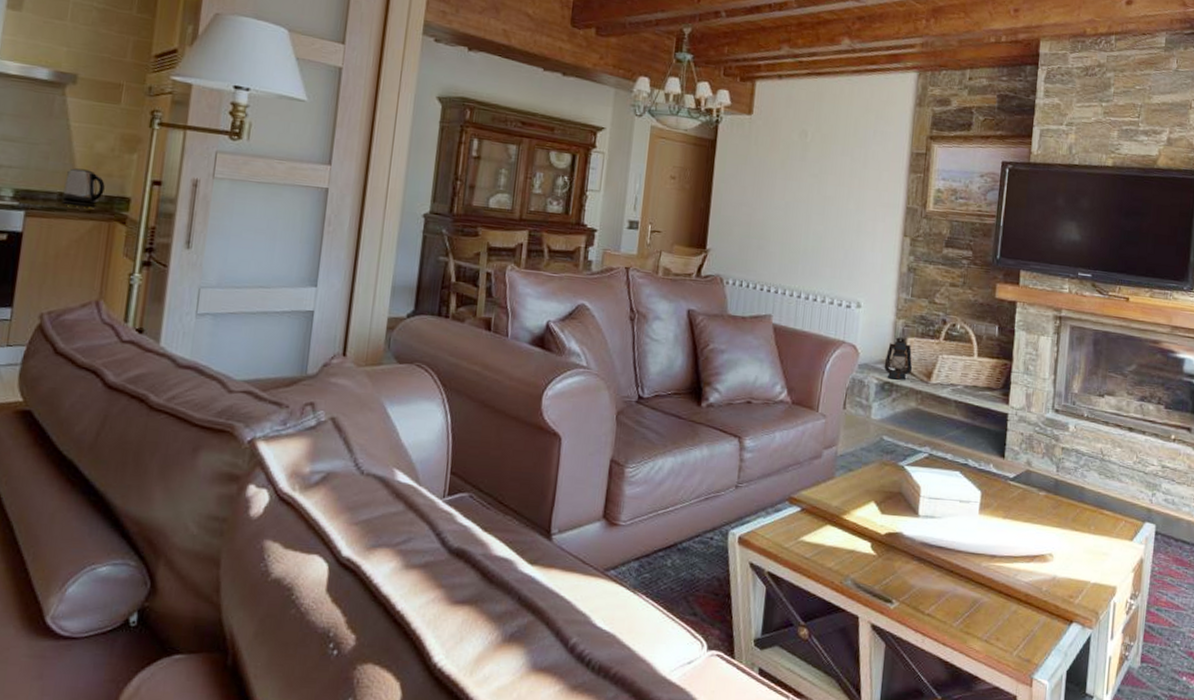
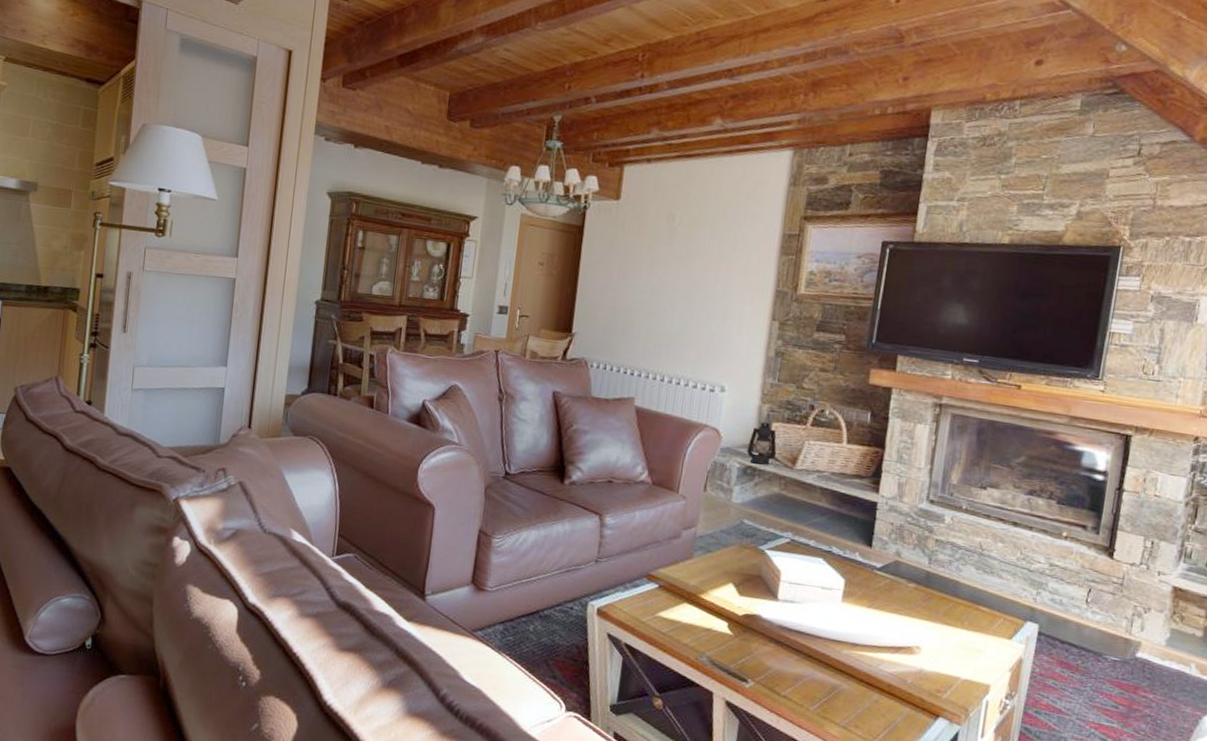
kettle: present [62,168,105,208] -> none [29,264,60,298]

